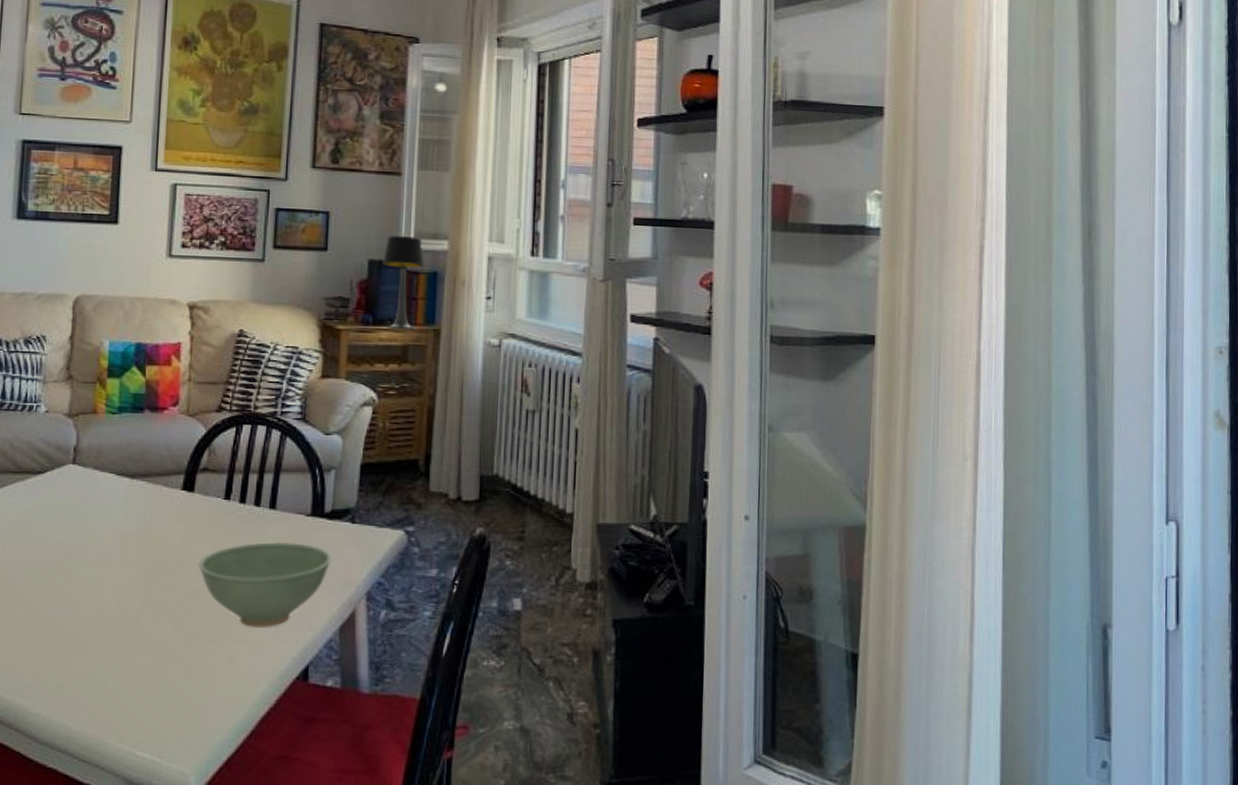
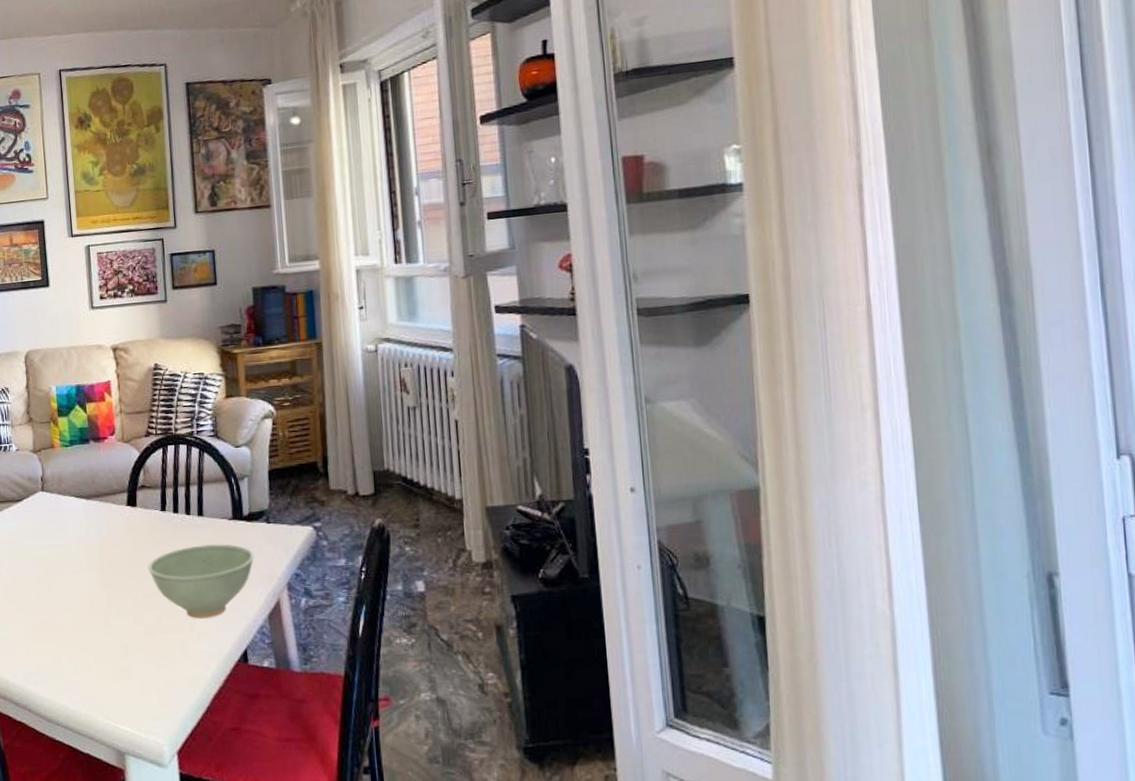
table lamp: present [382,236,425,331] -> none [264,261,302,348]

